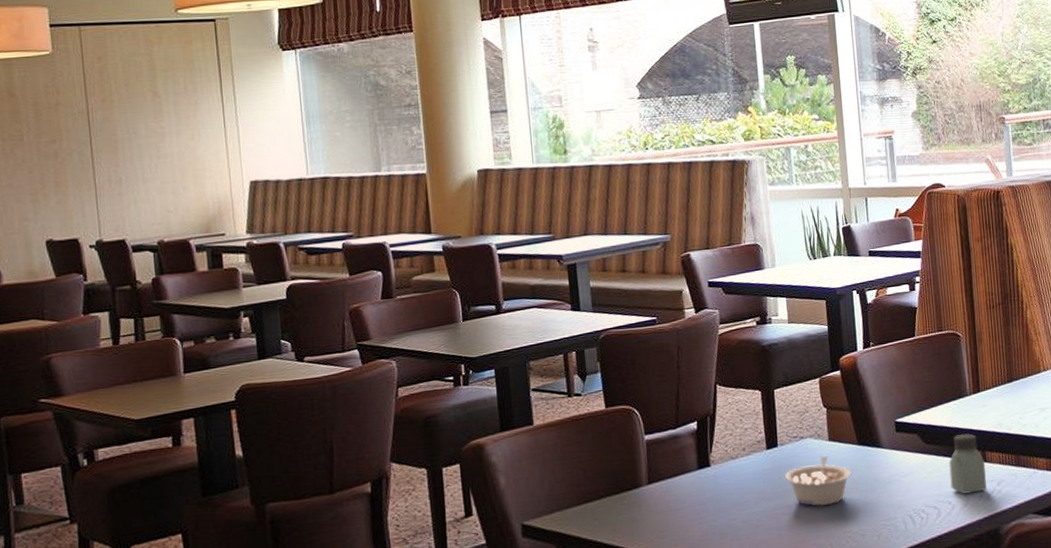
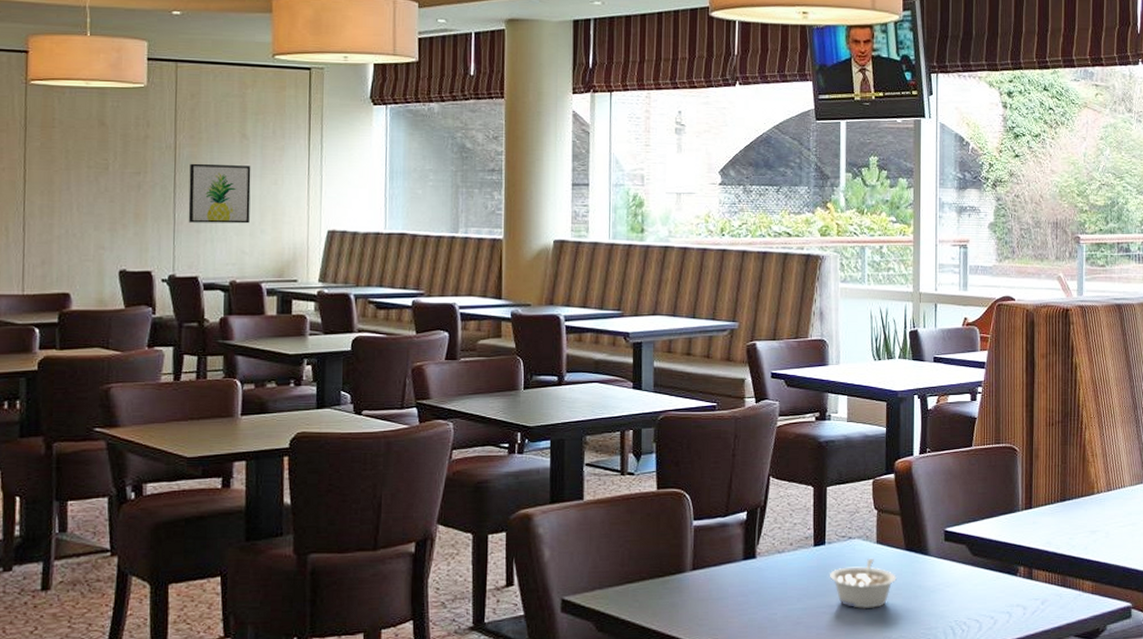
wall art: none [104,123,171,186] -> present [188,163,251,224]
saltshaker: present [949,433,987,494] -> none [995,548,1030,610]

